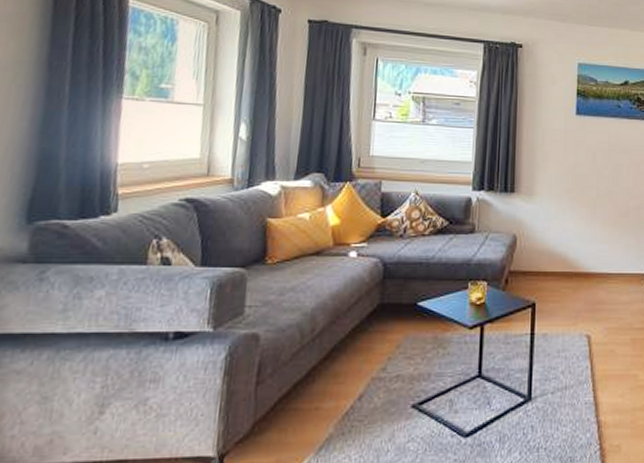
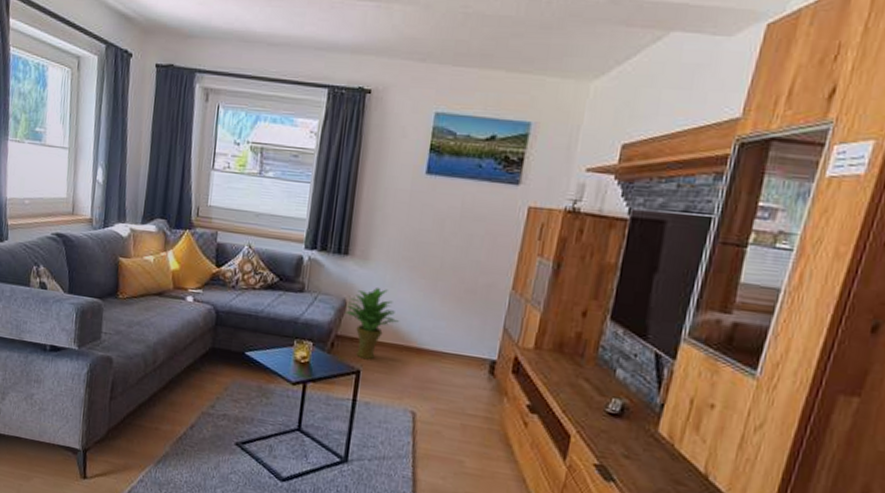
potted plant: none [515,221,566,291] -> present [344,288,399,360]

